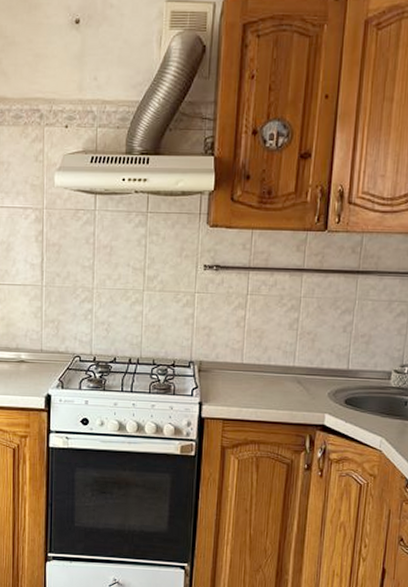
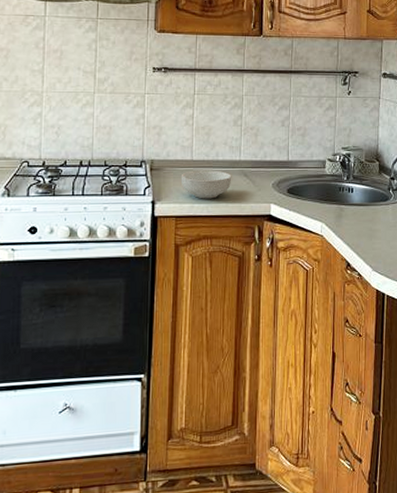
cereal bowl: none [229,374,284,404] -> present [181,170,232,199]

